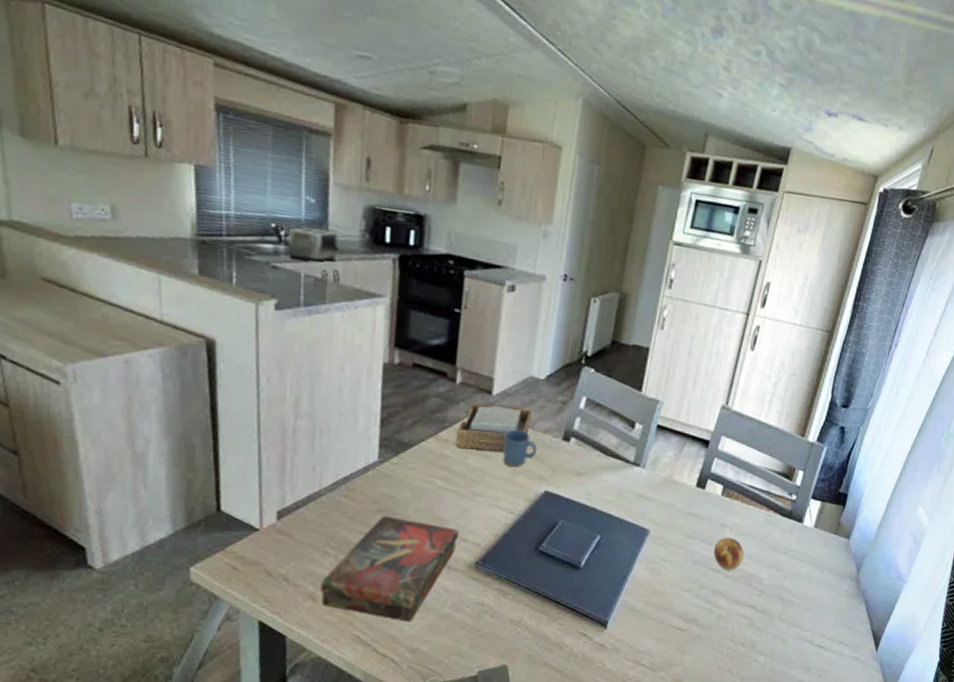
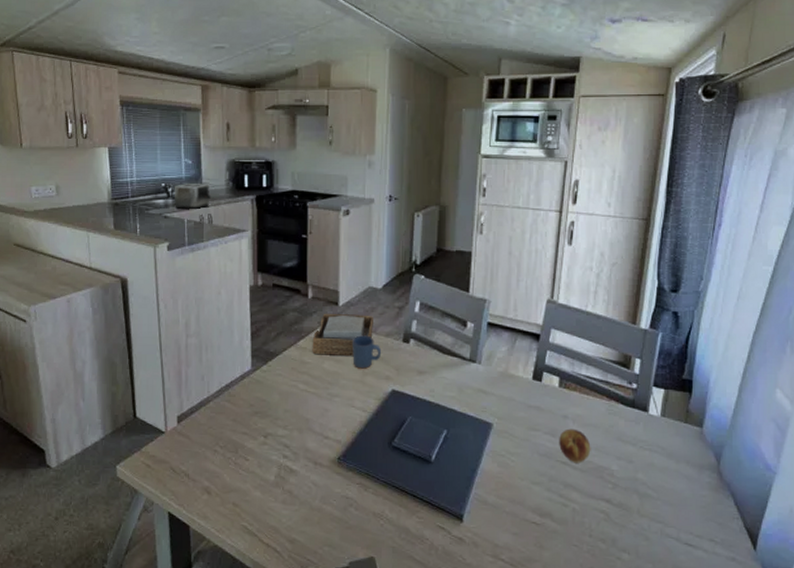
book: present [321,515,460,622] -> none [214,417,322,514]

